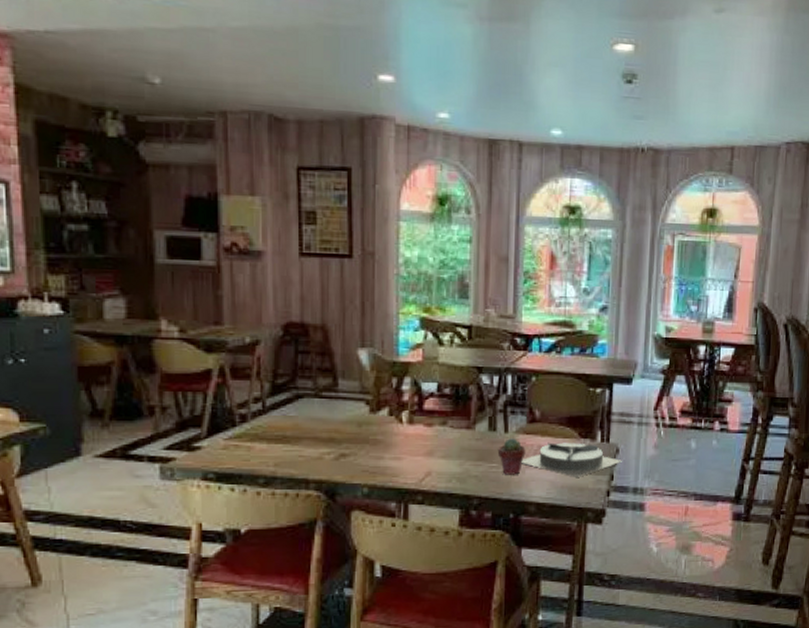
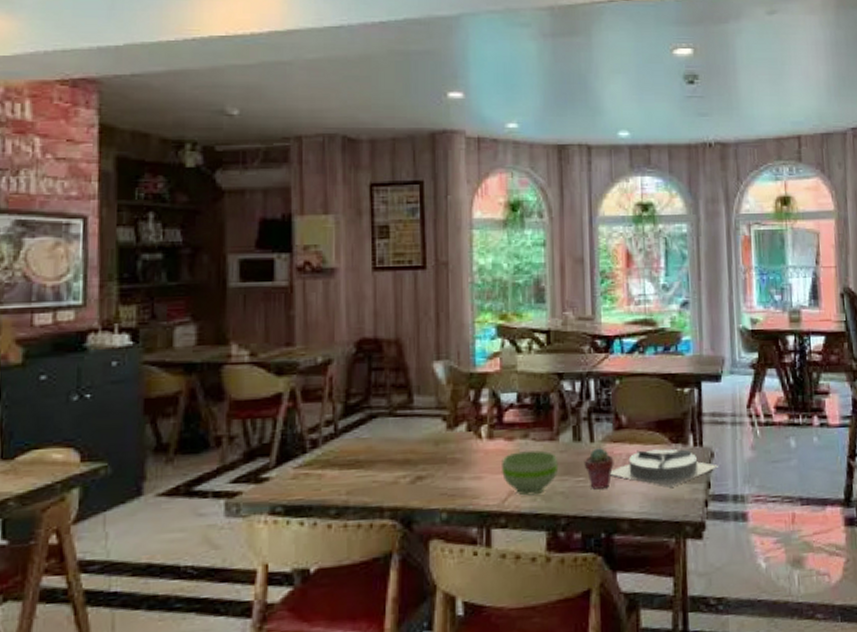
bowl: none [421,436,474,477] -> present [502,450,559,496]

